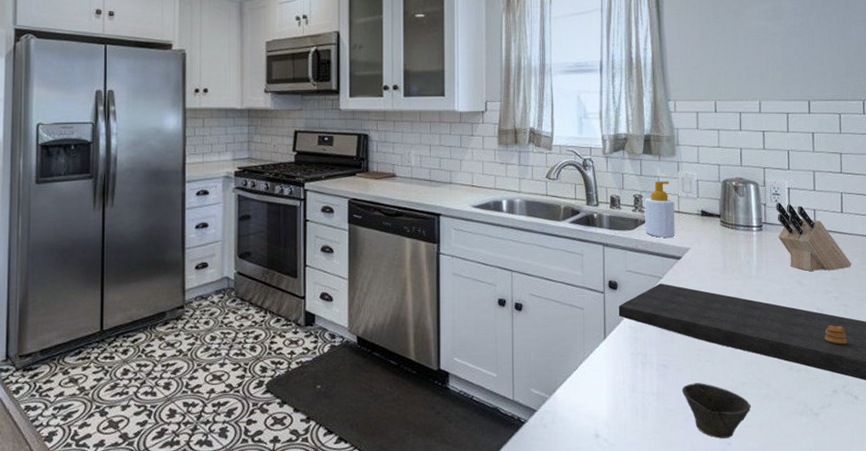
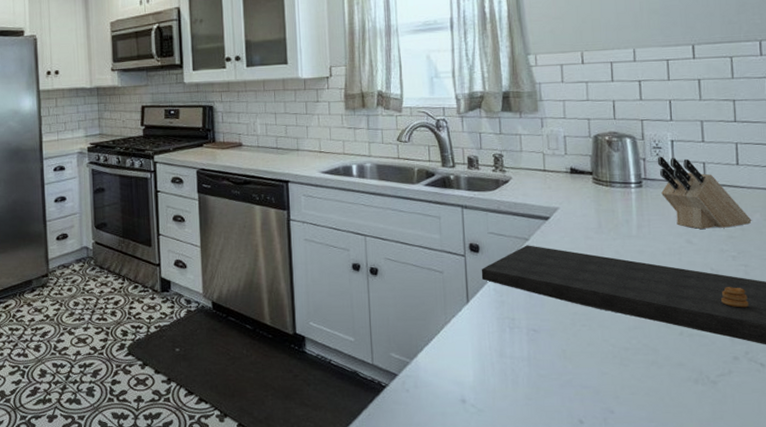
soap bottle: present [645,181,675,239] -> none [506,138,542,198]
cup: present [682,383,752,438] -> none [555,348,637,406]

